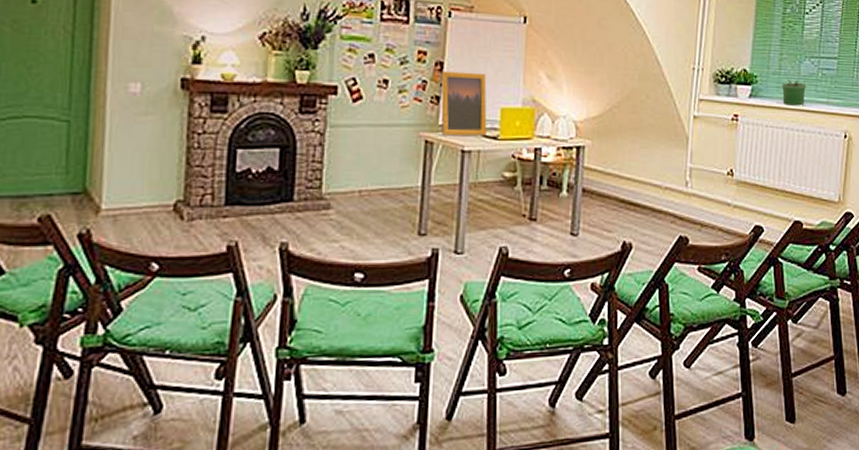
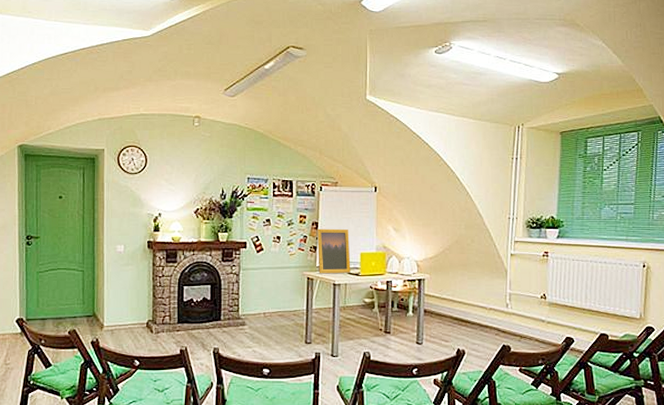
planter: present [781,79,811,106] -> none [584,222,611,243]

